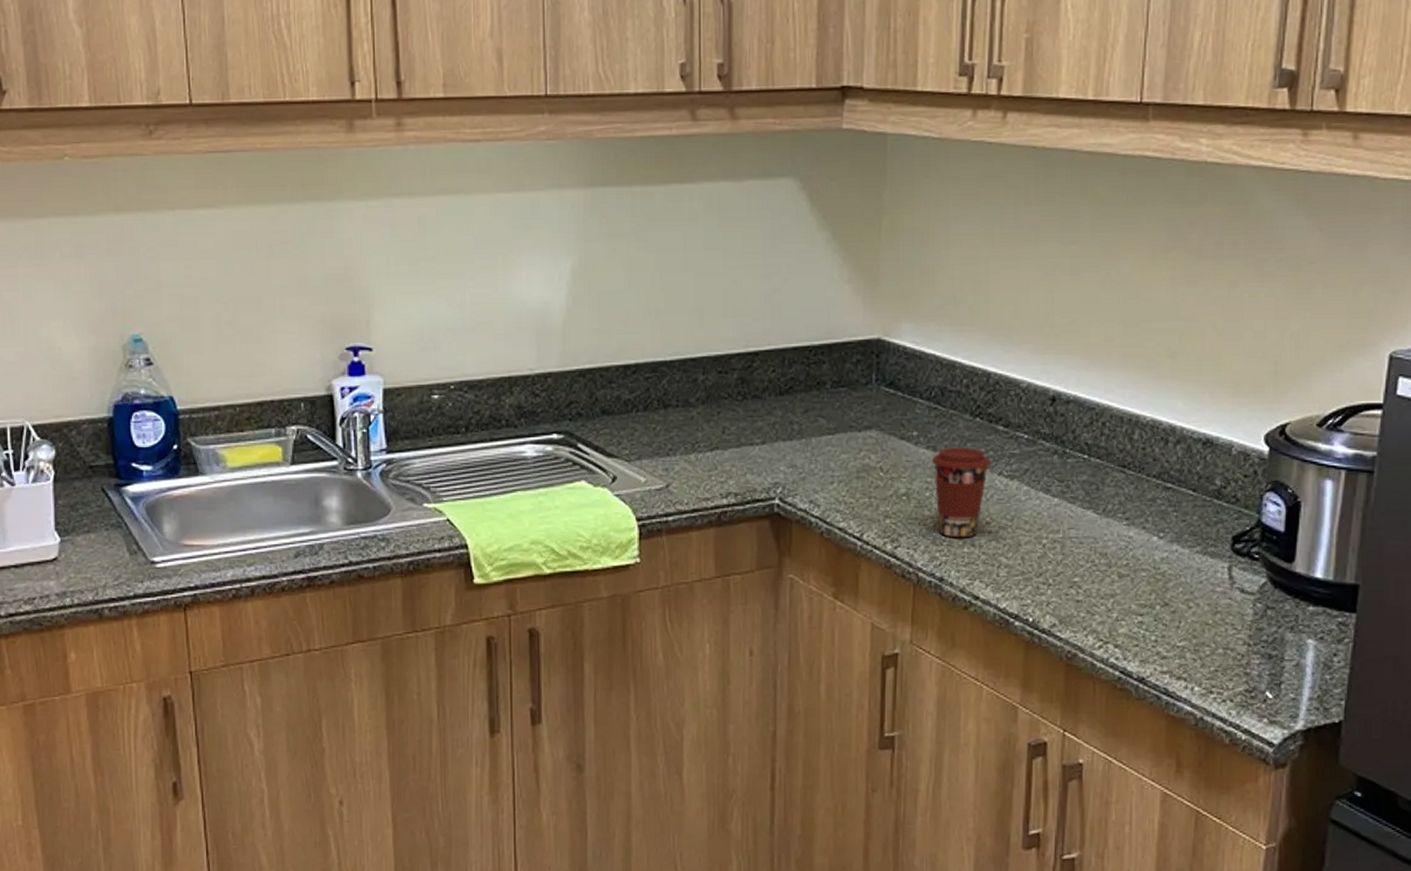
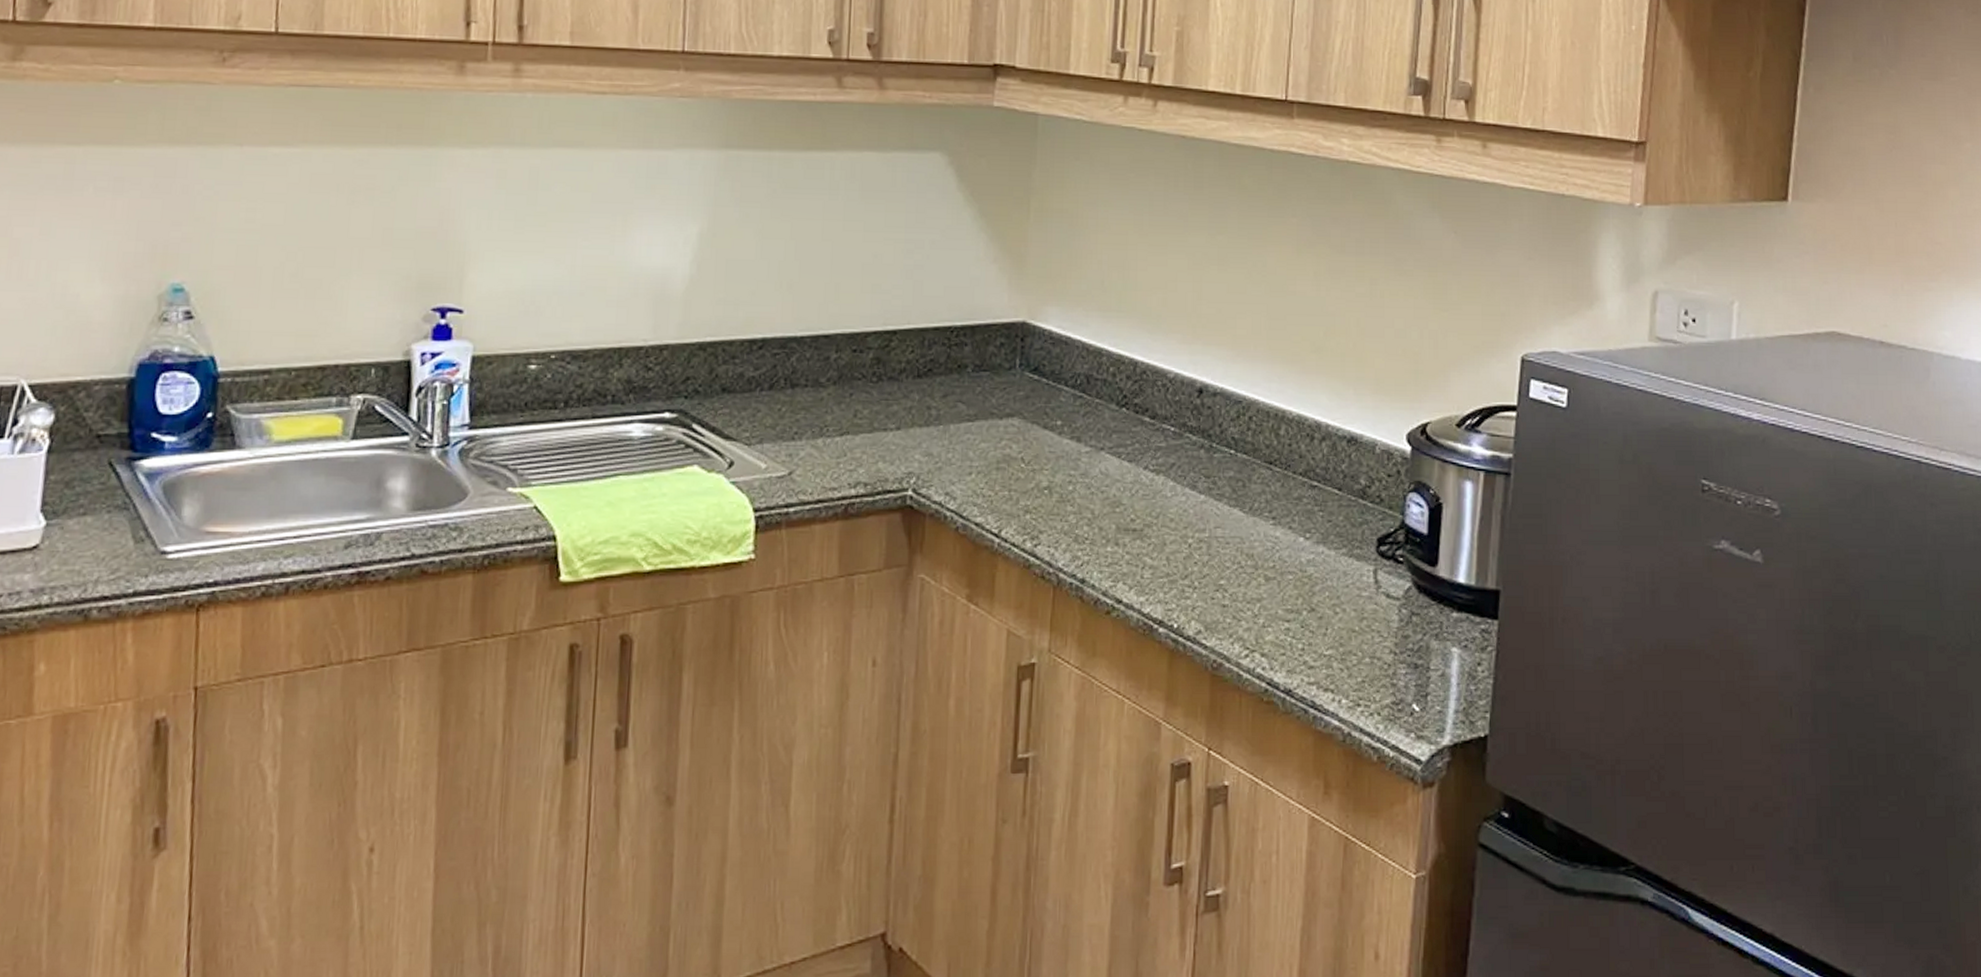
coffee cup: present [931,447,991,538] -> none [1075,438,1136,536]

